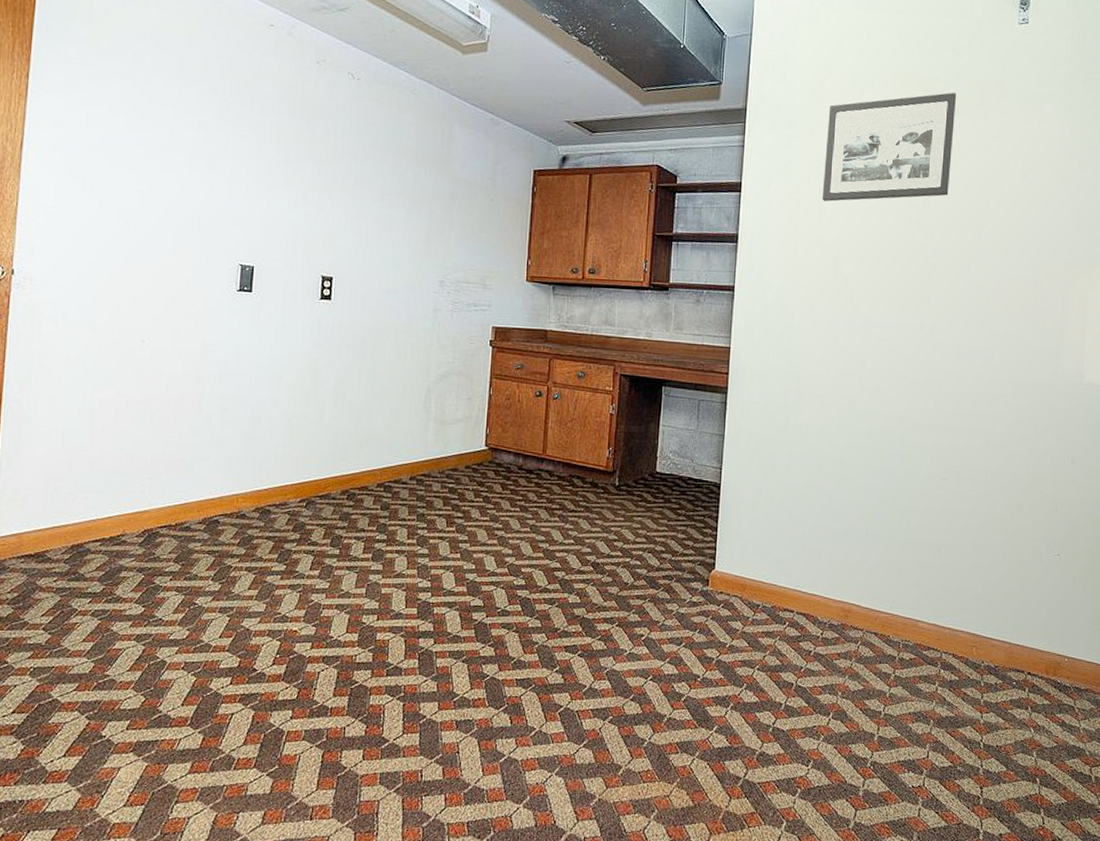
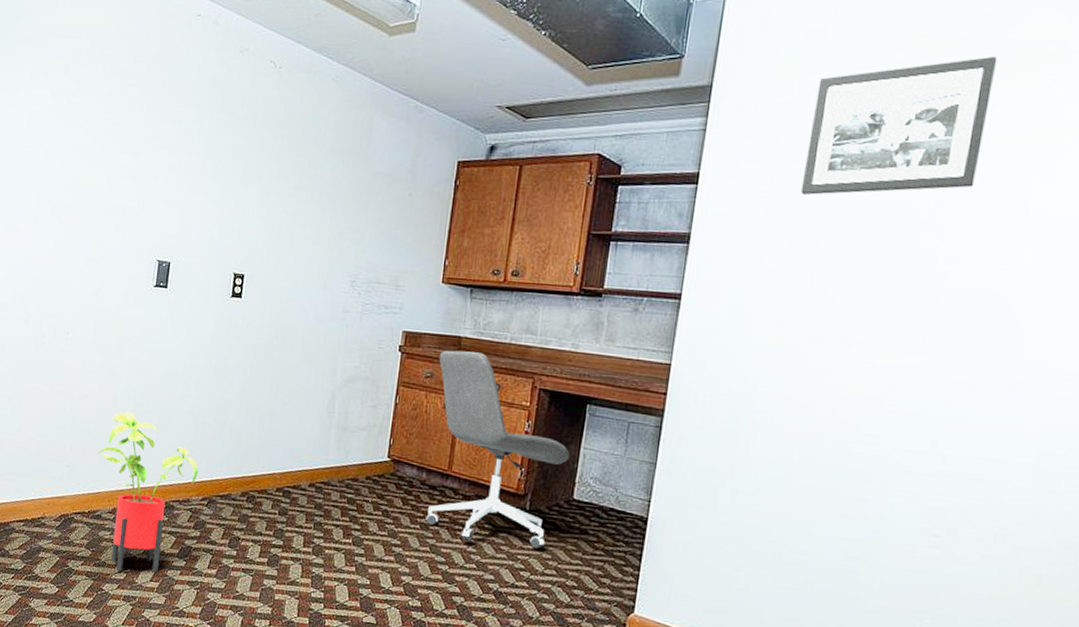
house plant: none [183,418,295,583] -> present [97,412,199,573]
office chair: none [525,343,651,520] -> present [426,350,571,549]

